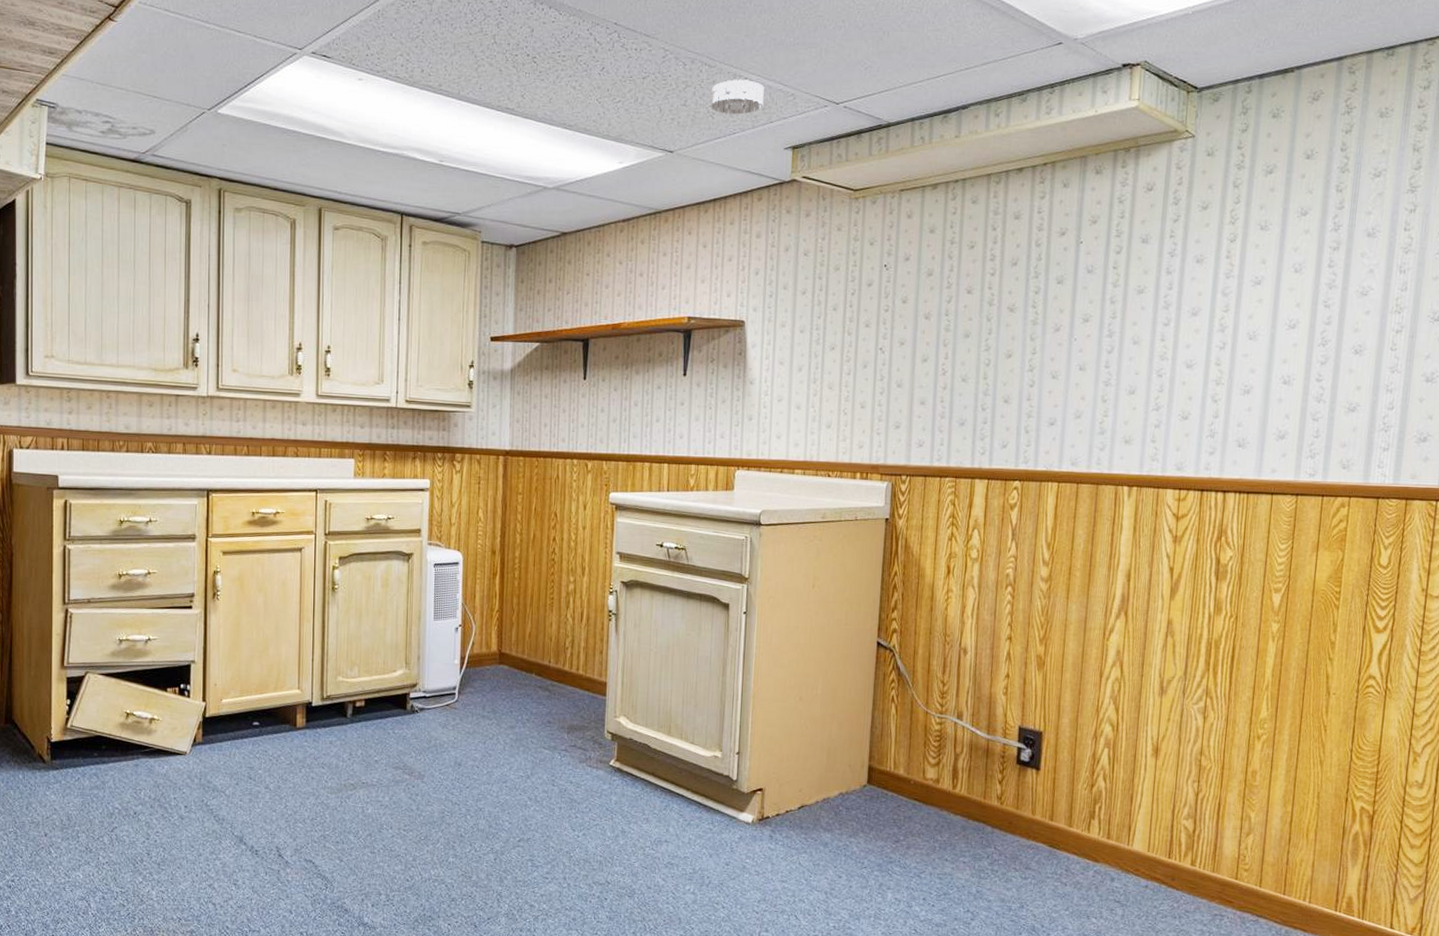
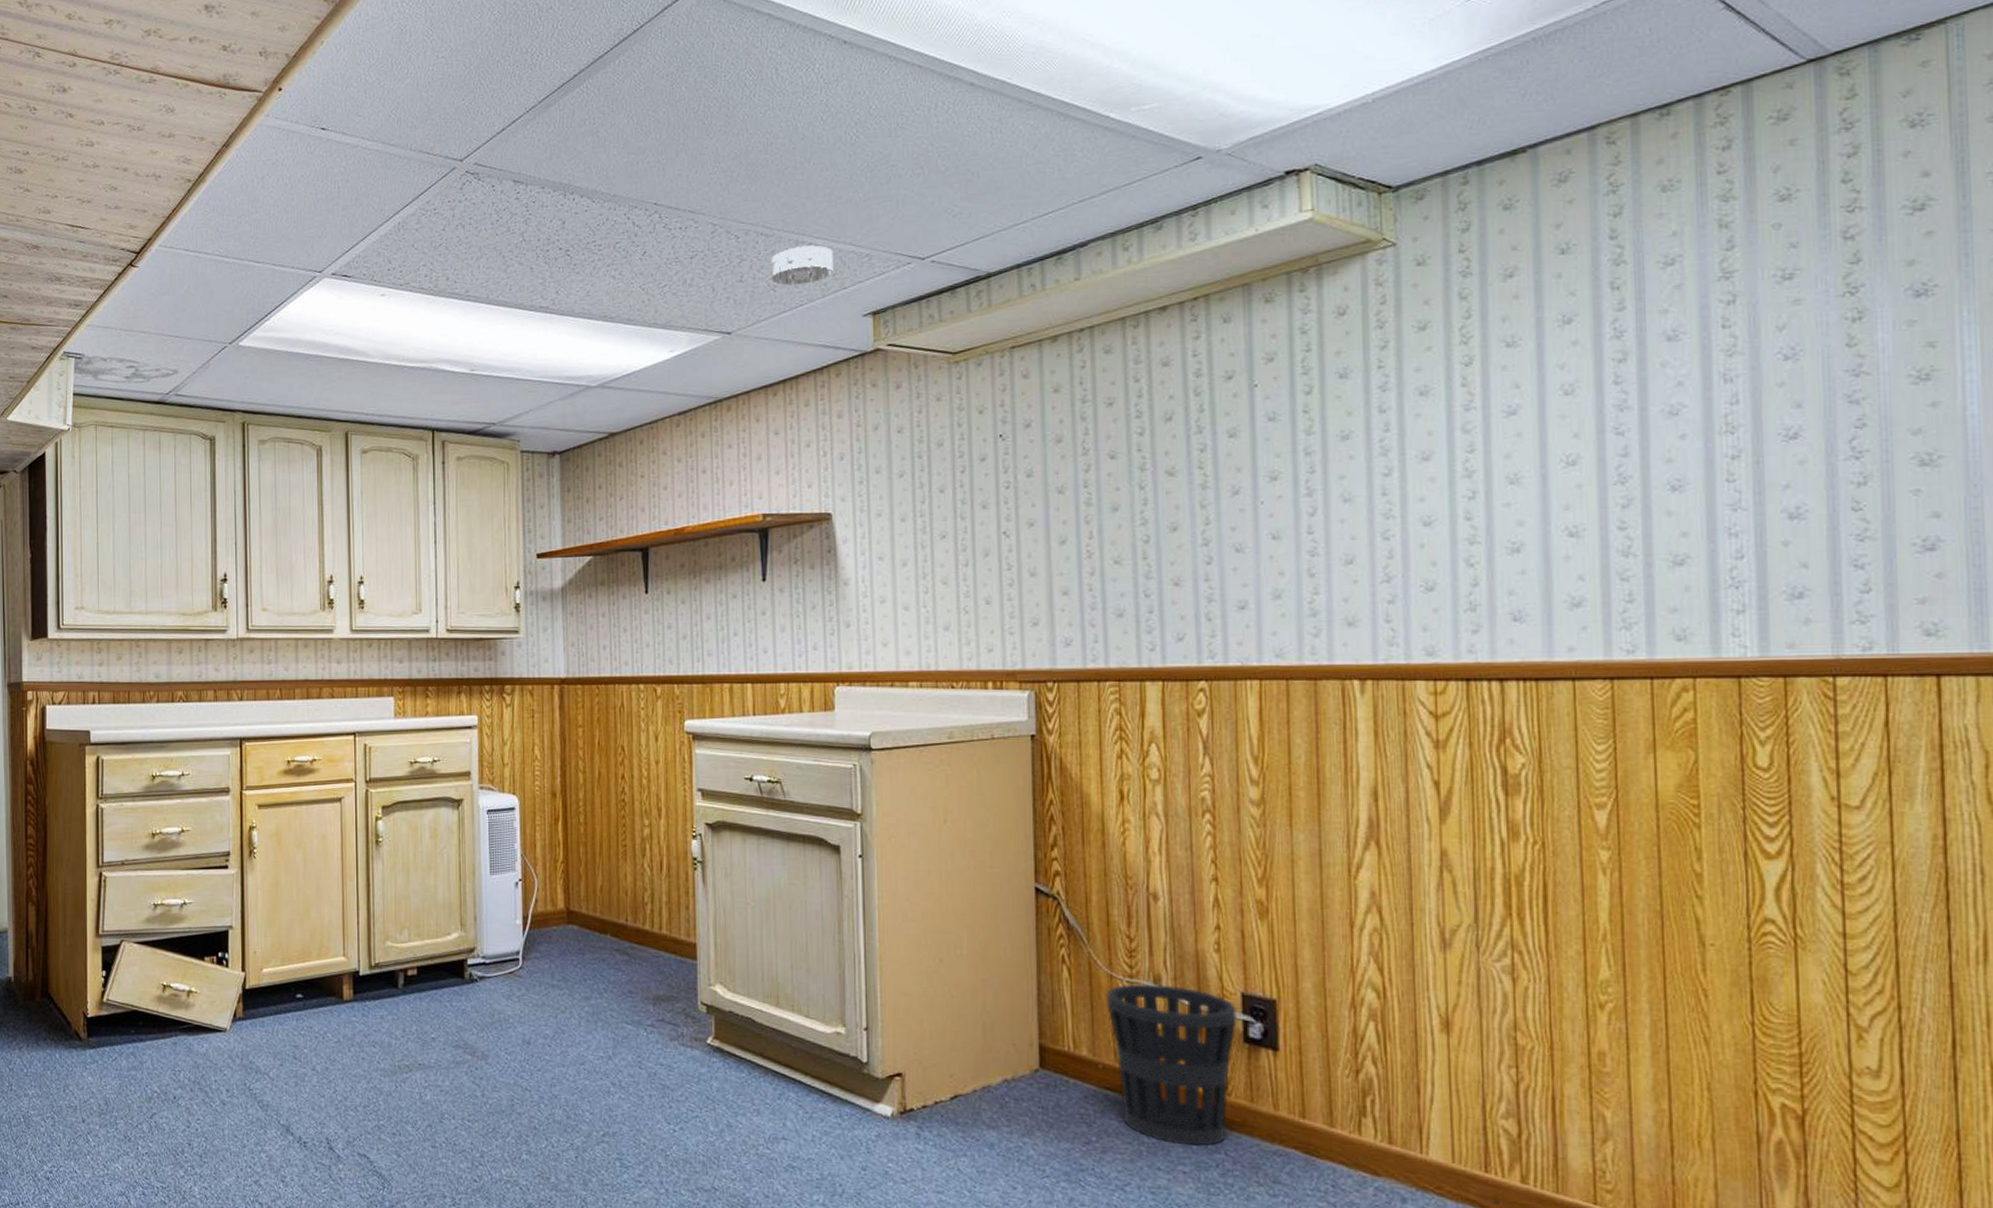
wastebasket: none [921,719,1014,842] -> present [1106,984,1237,1146]

